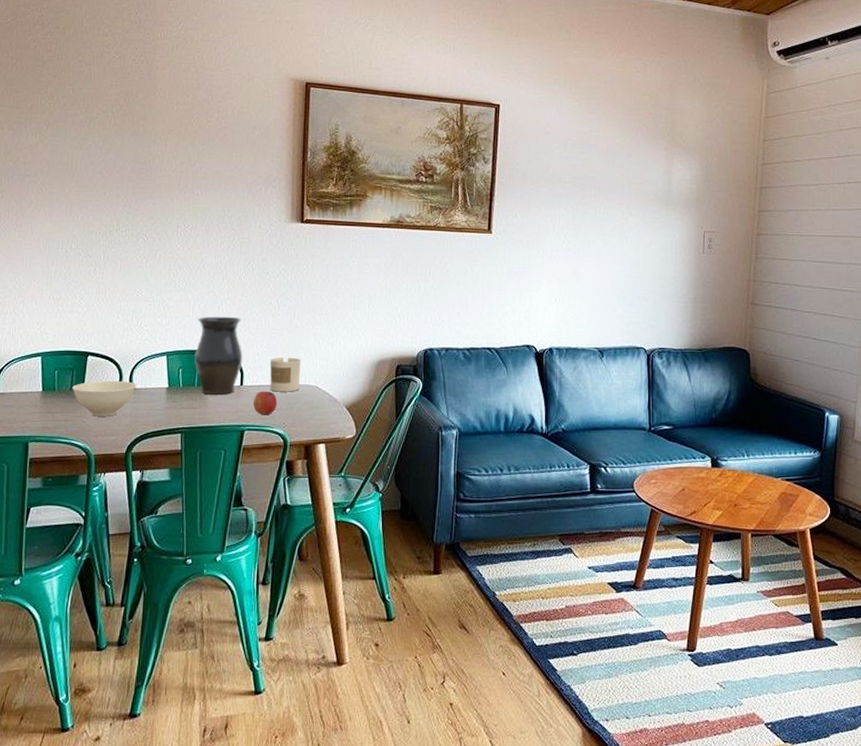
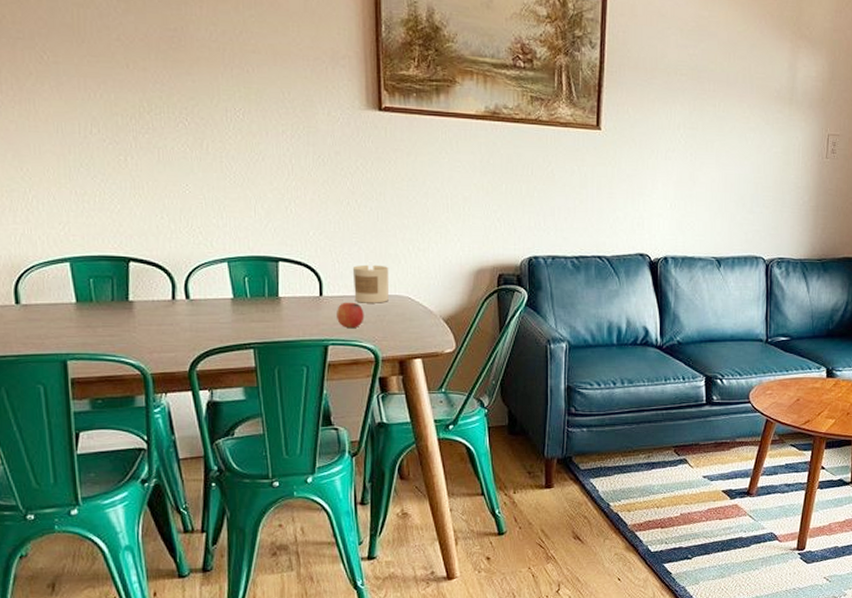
bowl: present [72,381,137,417] -> none [114,291,194,331]
vase: present [194,316,243,395] -> none [262,217,320,306]

